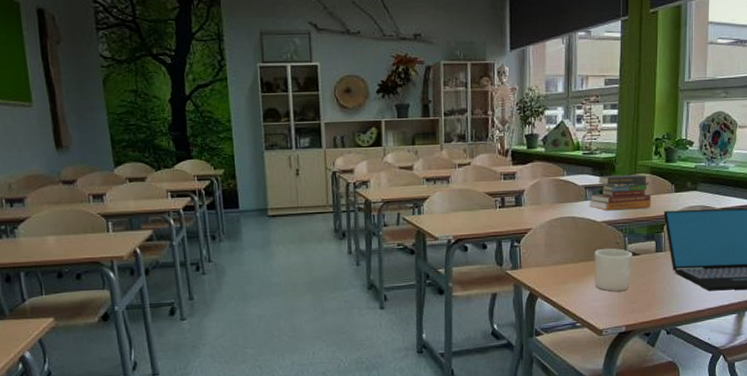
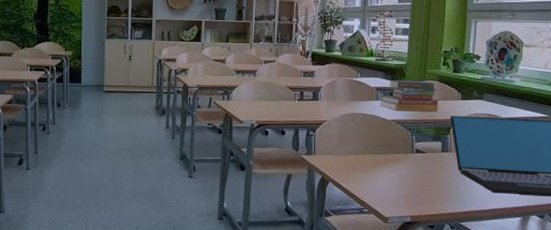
mug: present [594,248,633,291] -> none [382,144,420,184]

